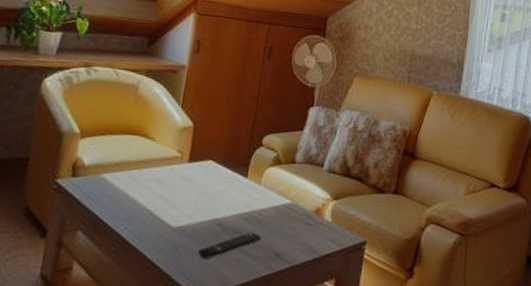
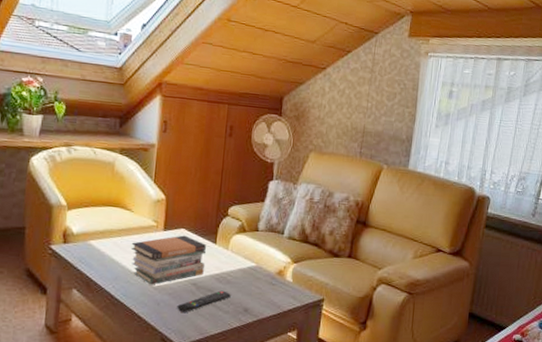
book stack: none [149,167,236,226] -> present [131,235,207,285]

